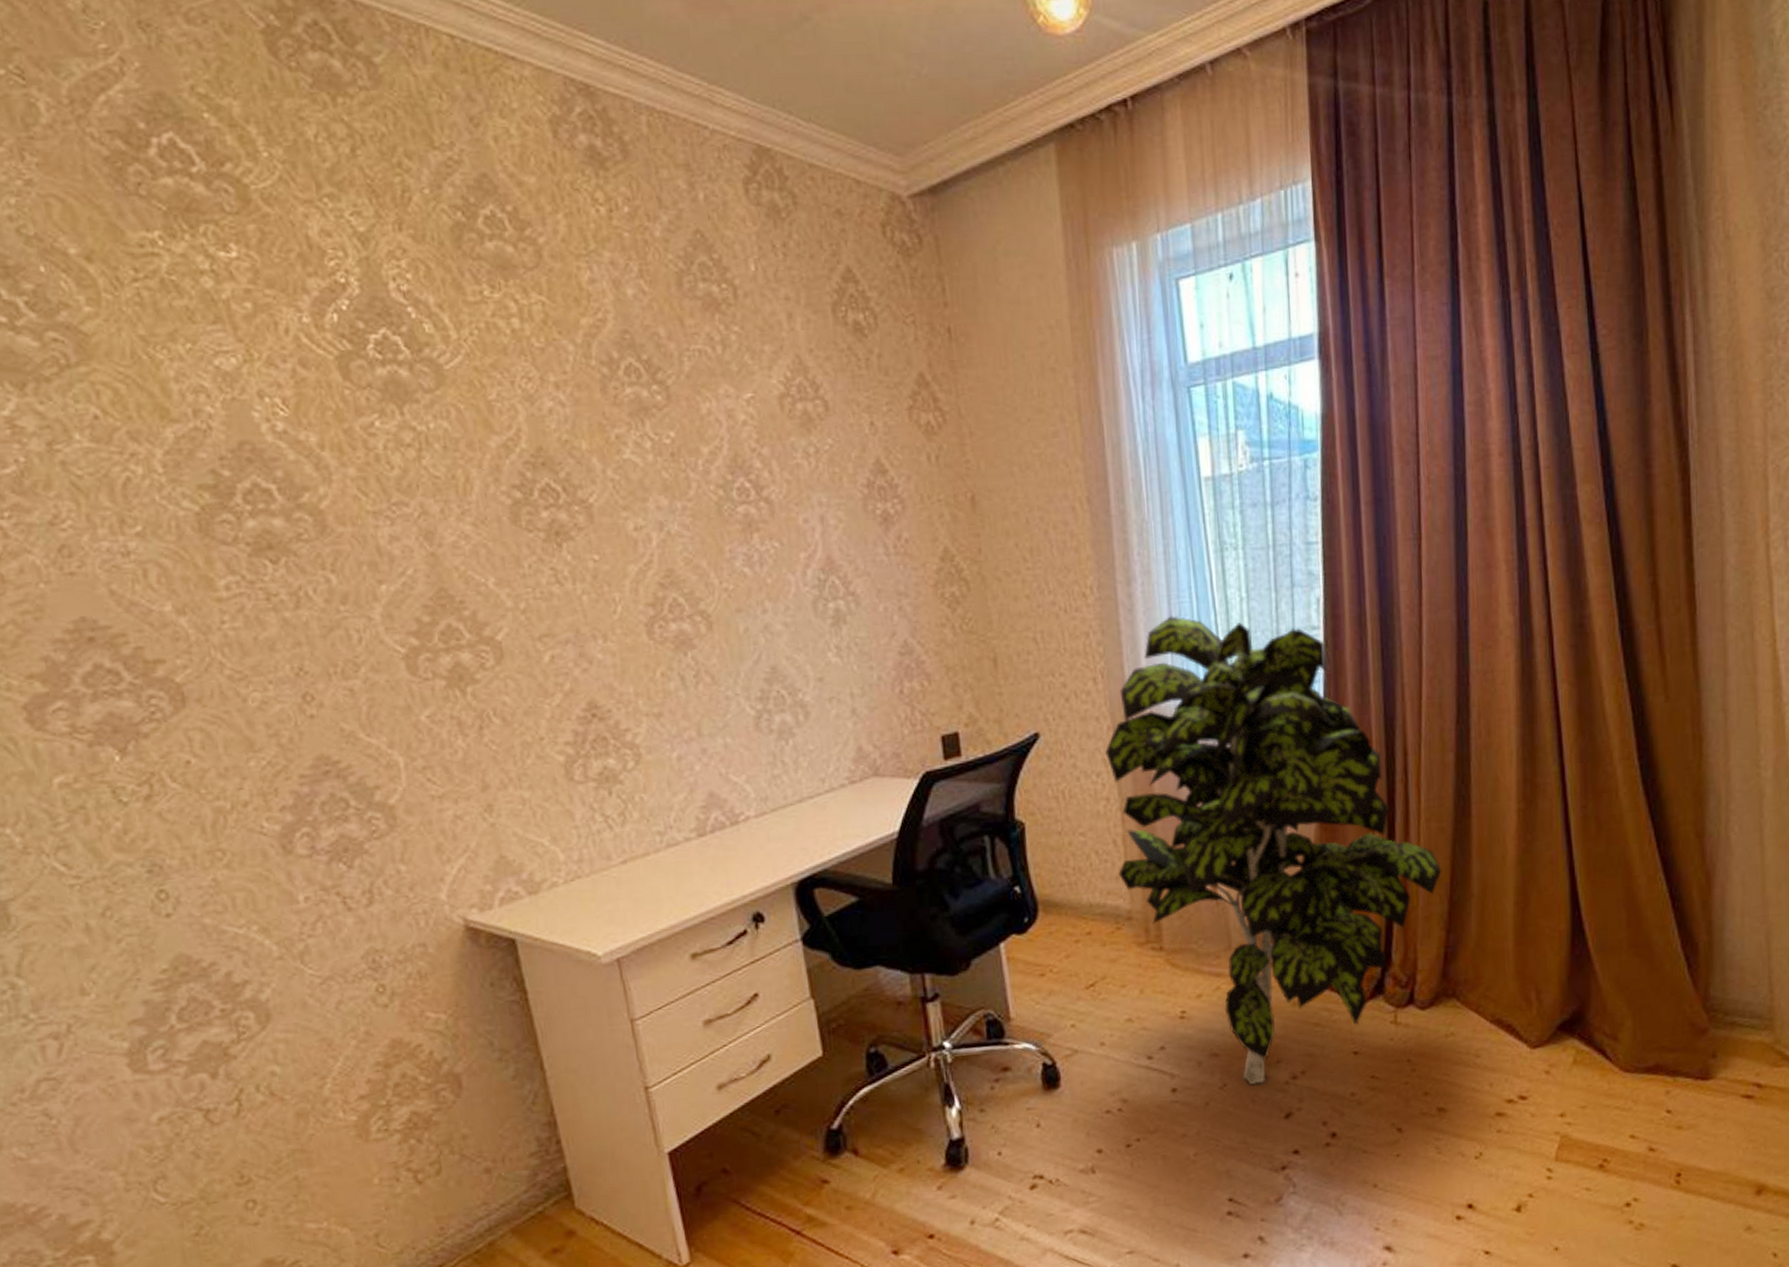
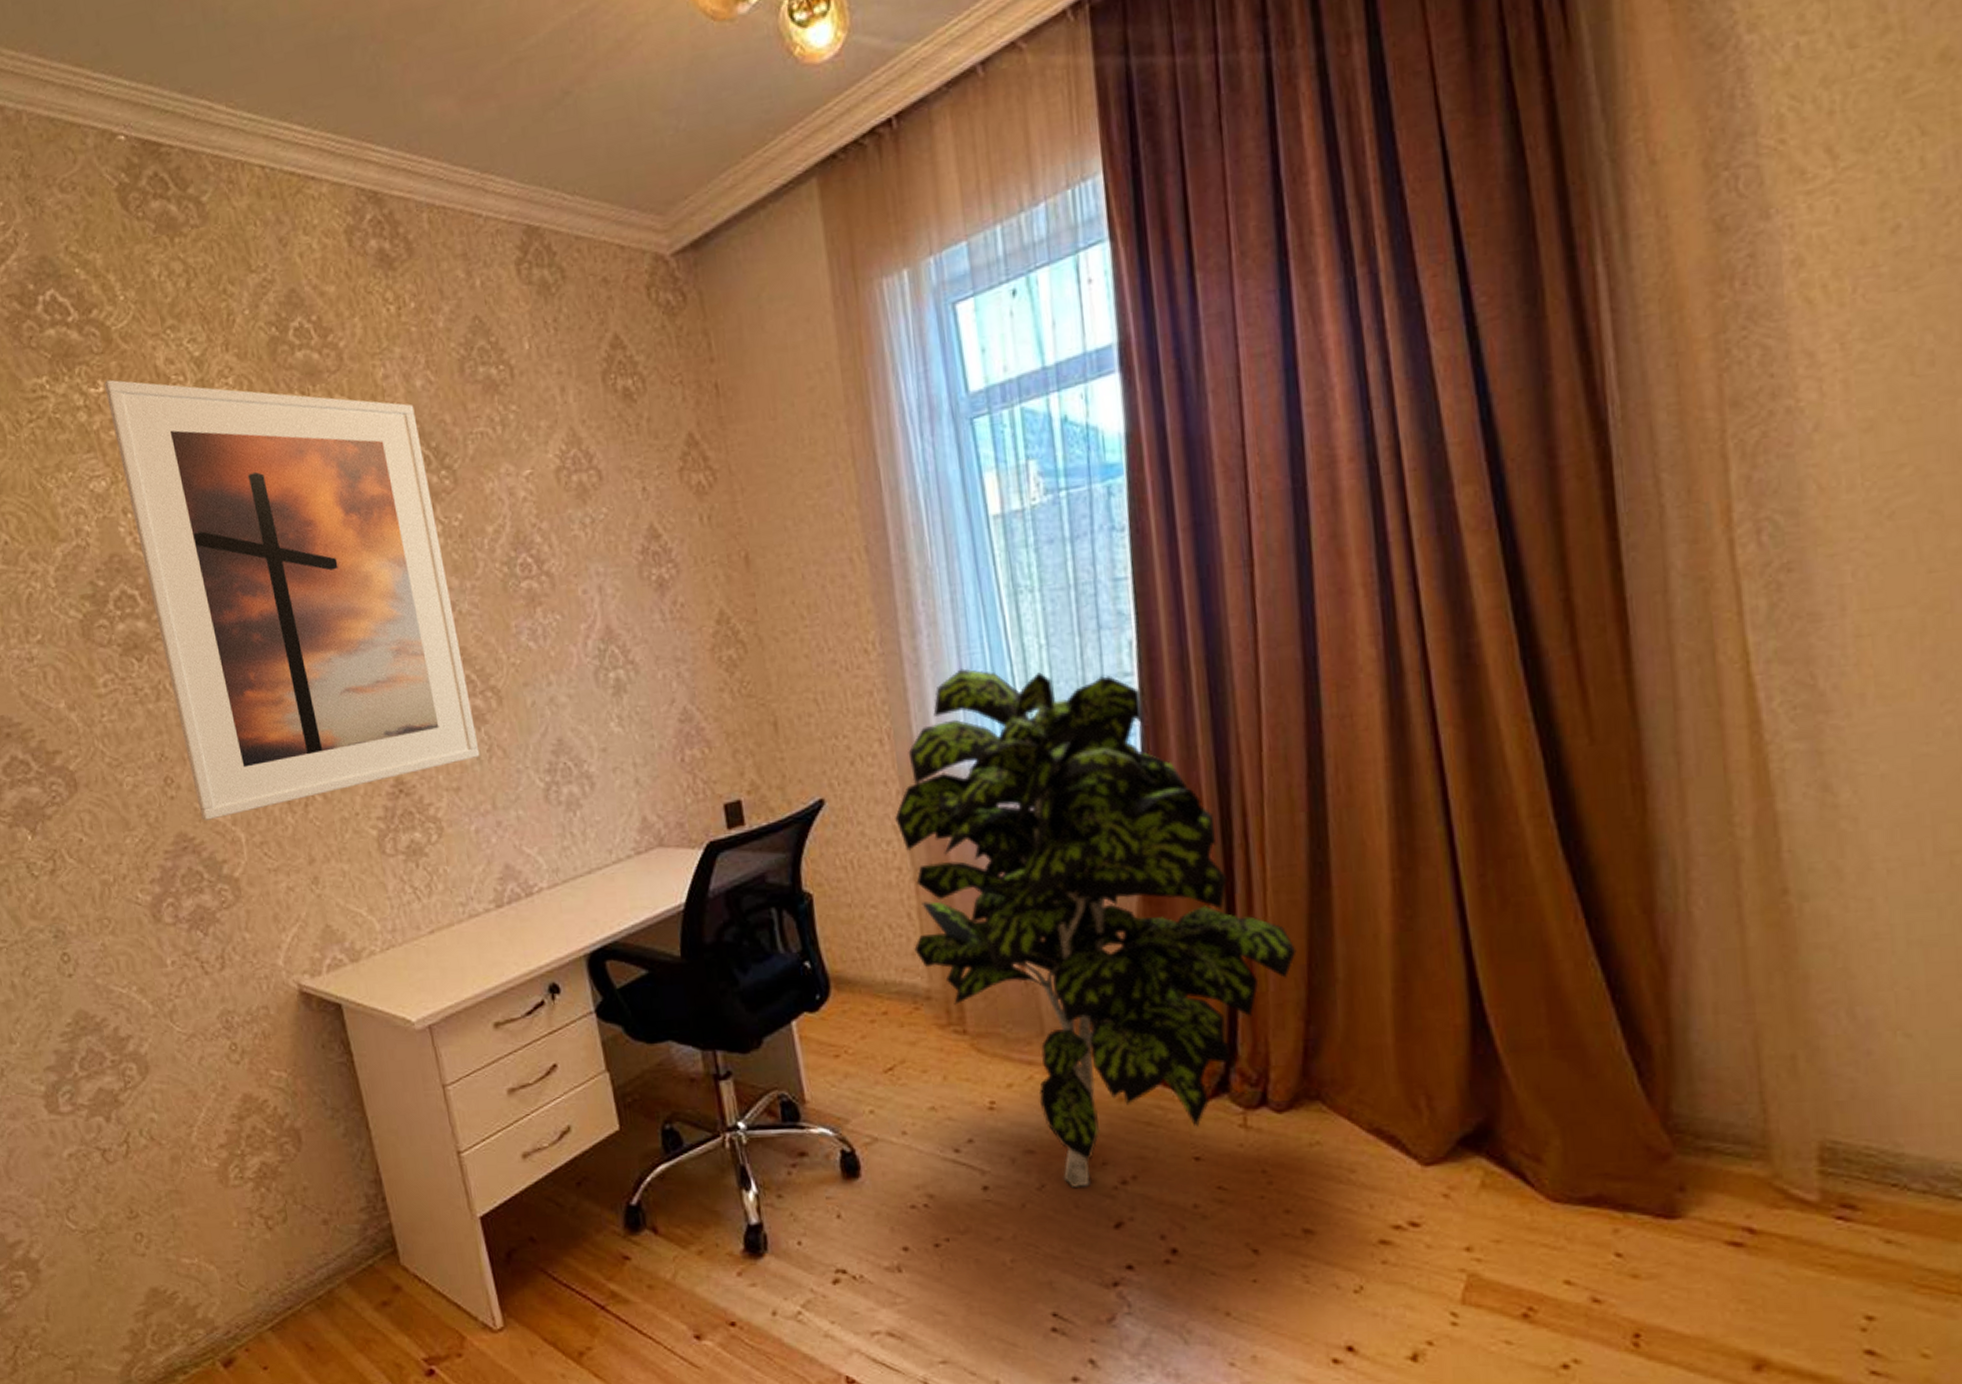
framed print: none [237,245,686,742] -> present [104,379,480,821]

